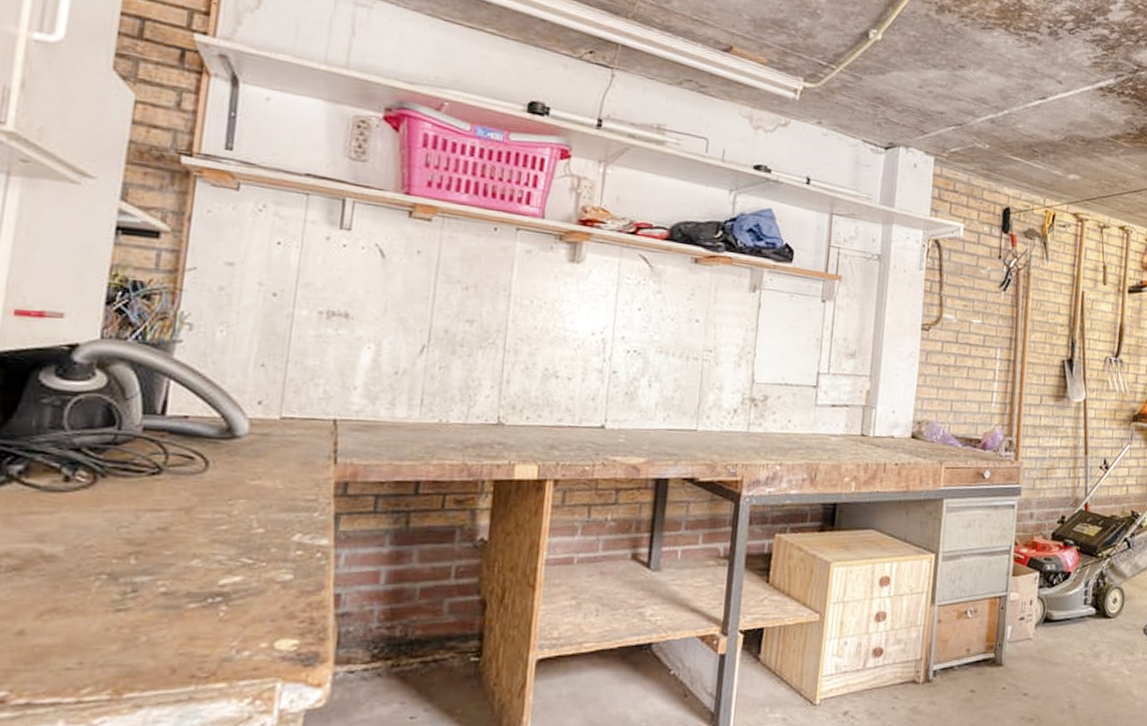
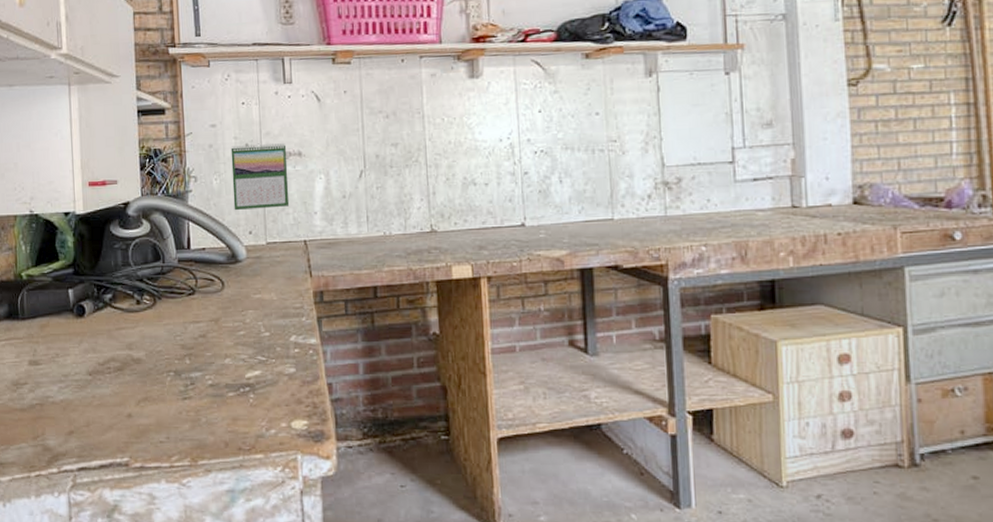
calendar: none [241,293,330,376] -> present [231,143,290,211]

